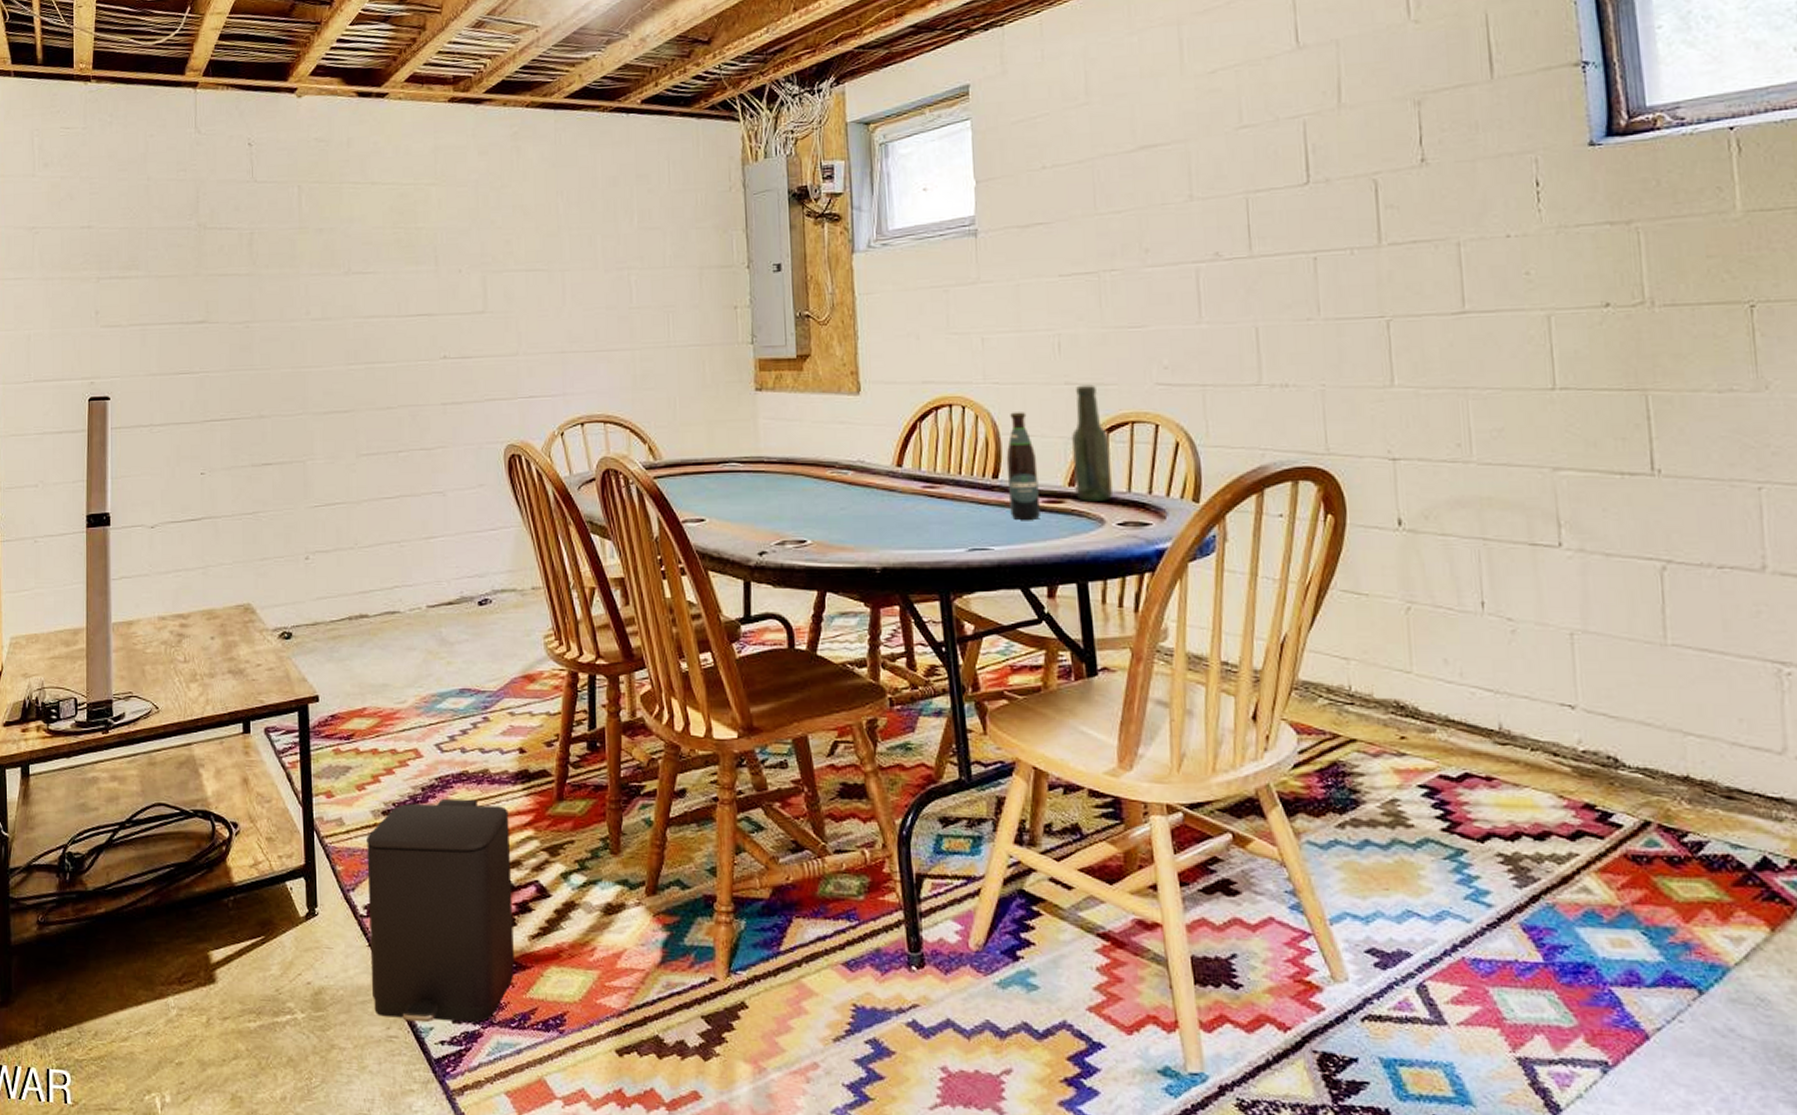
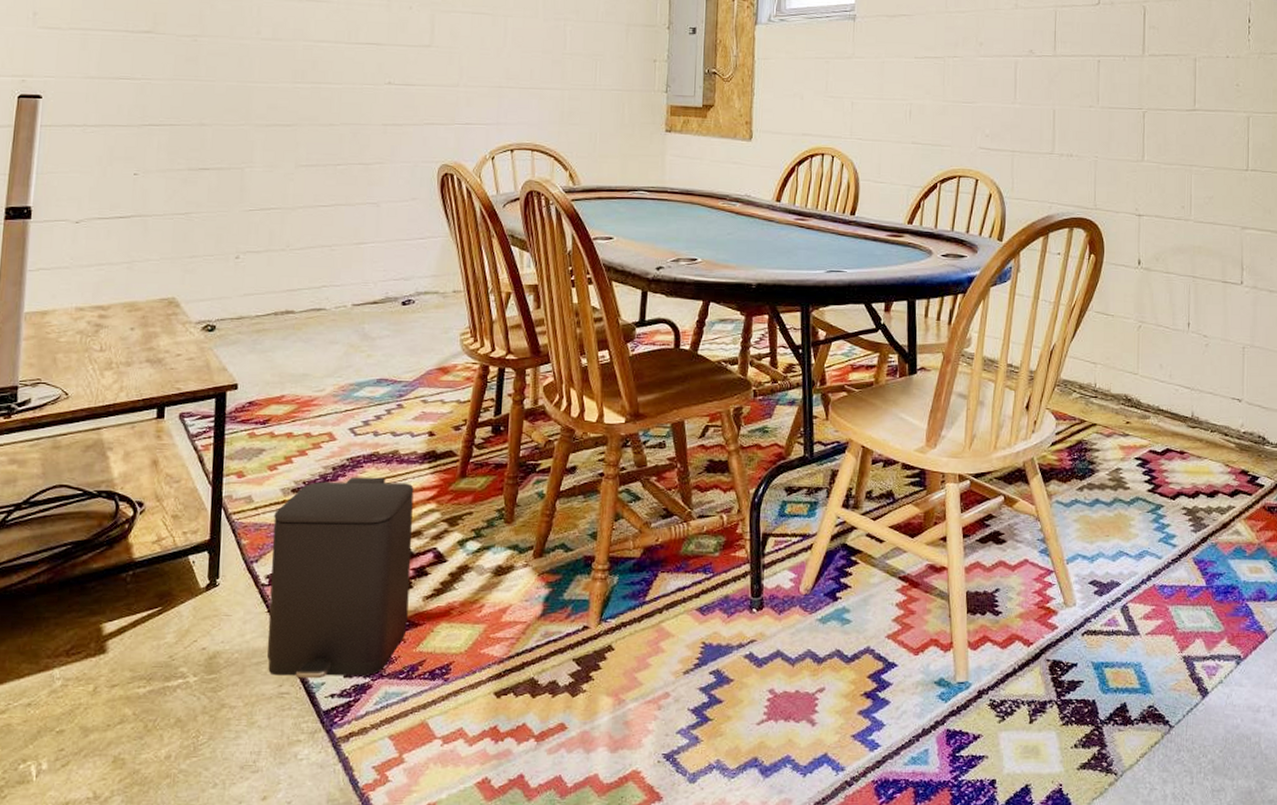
bottle: present [1006,412,1040,520] -> none [862,163,886,249]
beer bottle: present [1071,384,1114,503] -> none [911,145,942,238]

